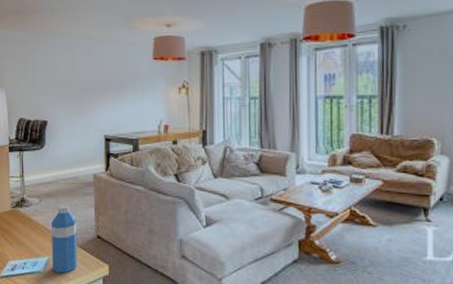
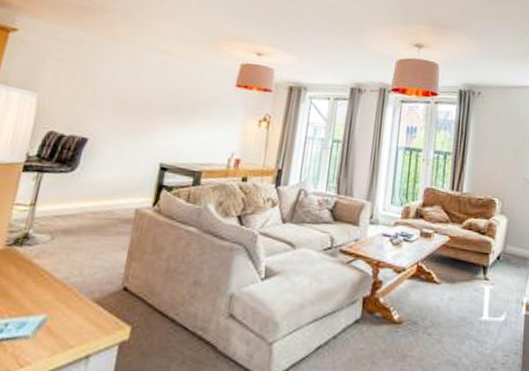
water bottle: present [51,204,78,274] -> none [47,245,100,339]

